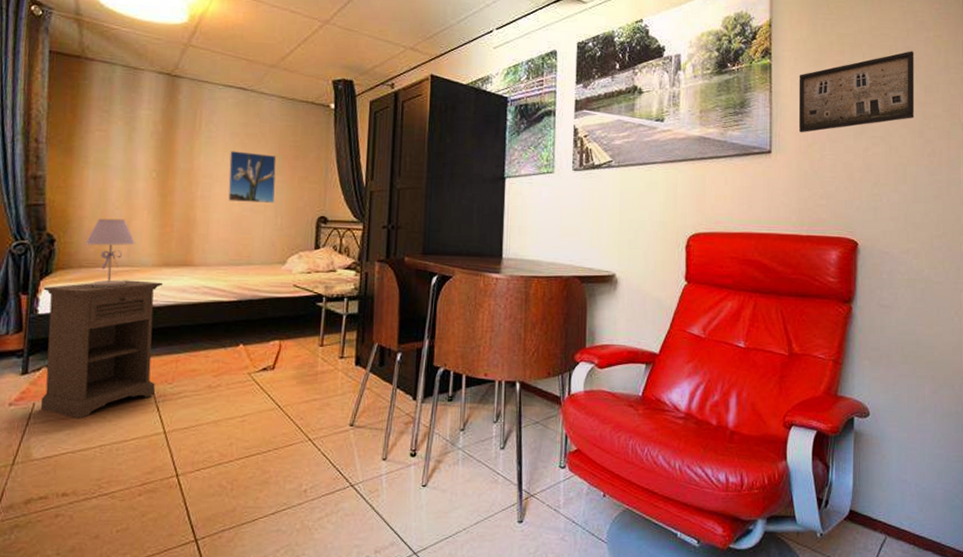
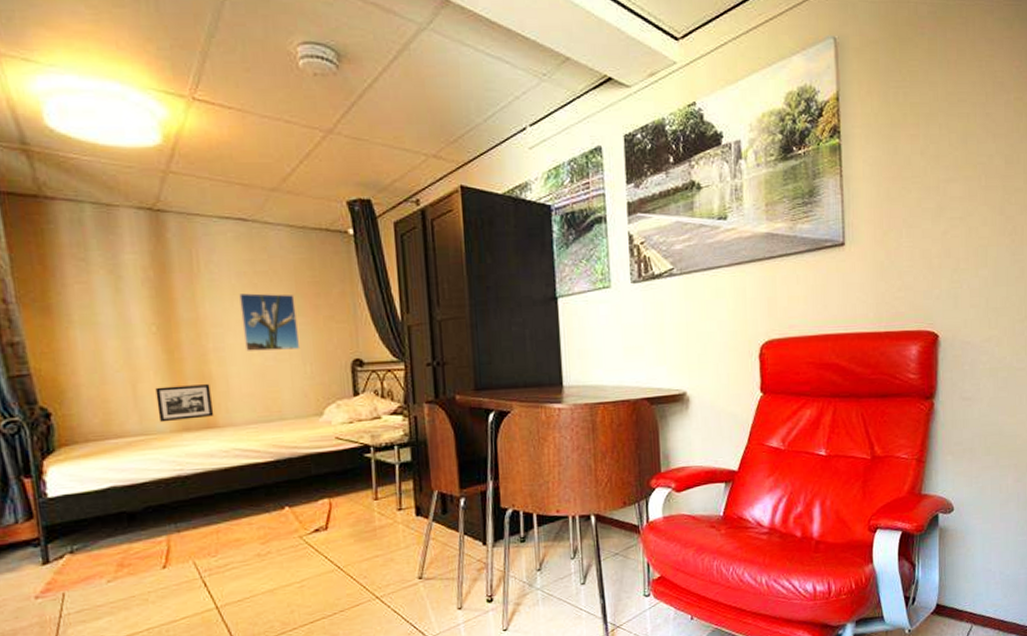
nightstand: present [40,280,163,418] -> none [48,449,198,604]
table lamp: present [85,218,135,288] -> none [87,383,146,462]
picture frame: none [144,225,193,257] -> present [155,384,214,423]
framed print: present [798,51,915,133] -> none [871,118,995,220]

